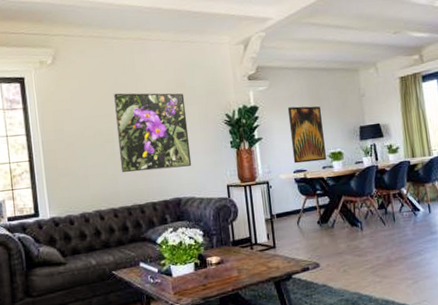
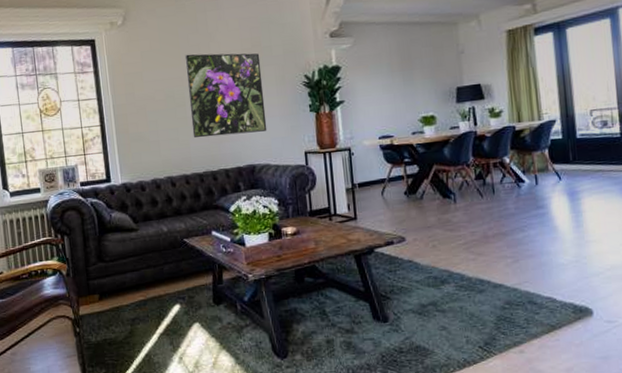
wall art: present [287,106,326,164] -> none [373,65,417,129]

